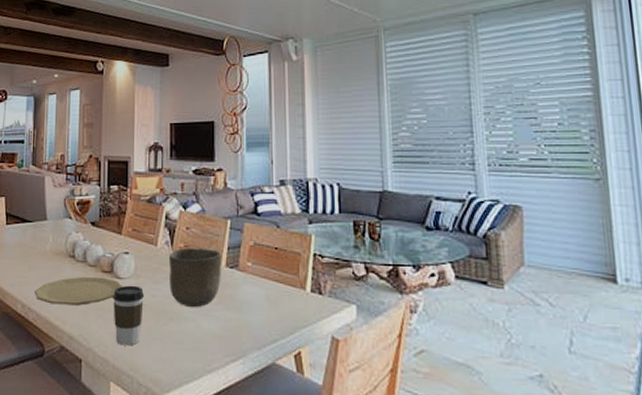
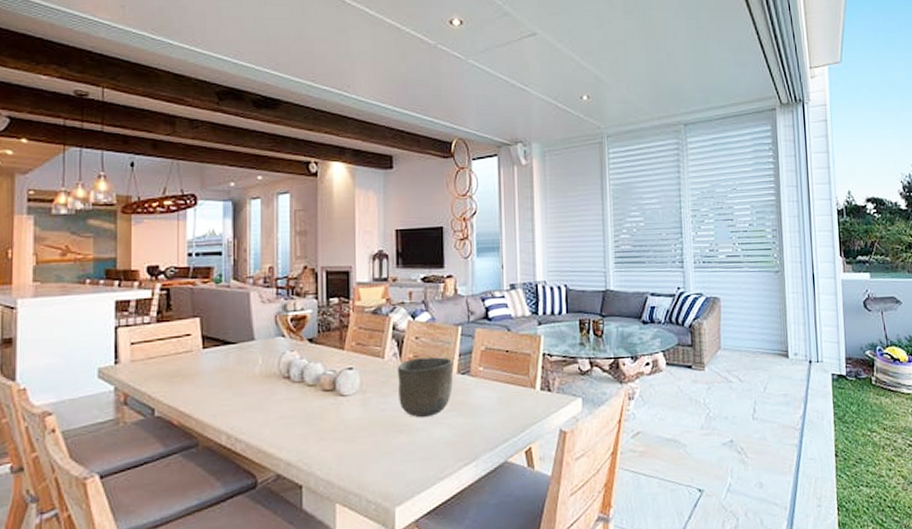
plate: present [34,276,122,306] -> none [242,396,347,432]
coffee cup: present [113,285,144,346] -> none [336,401,371,465]

